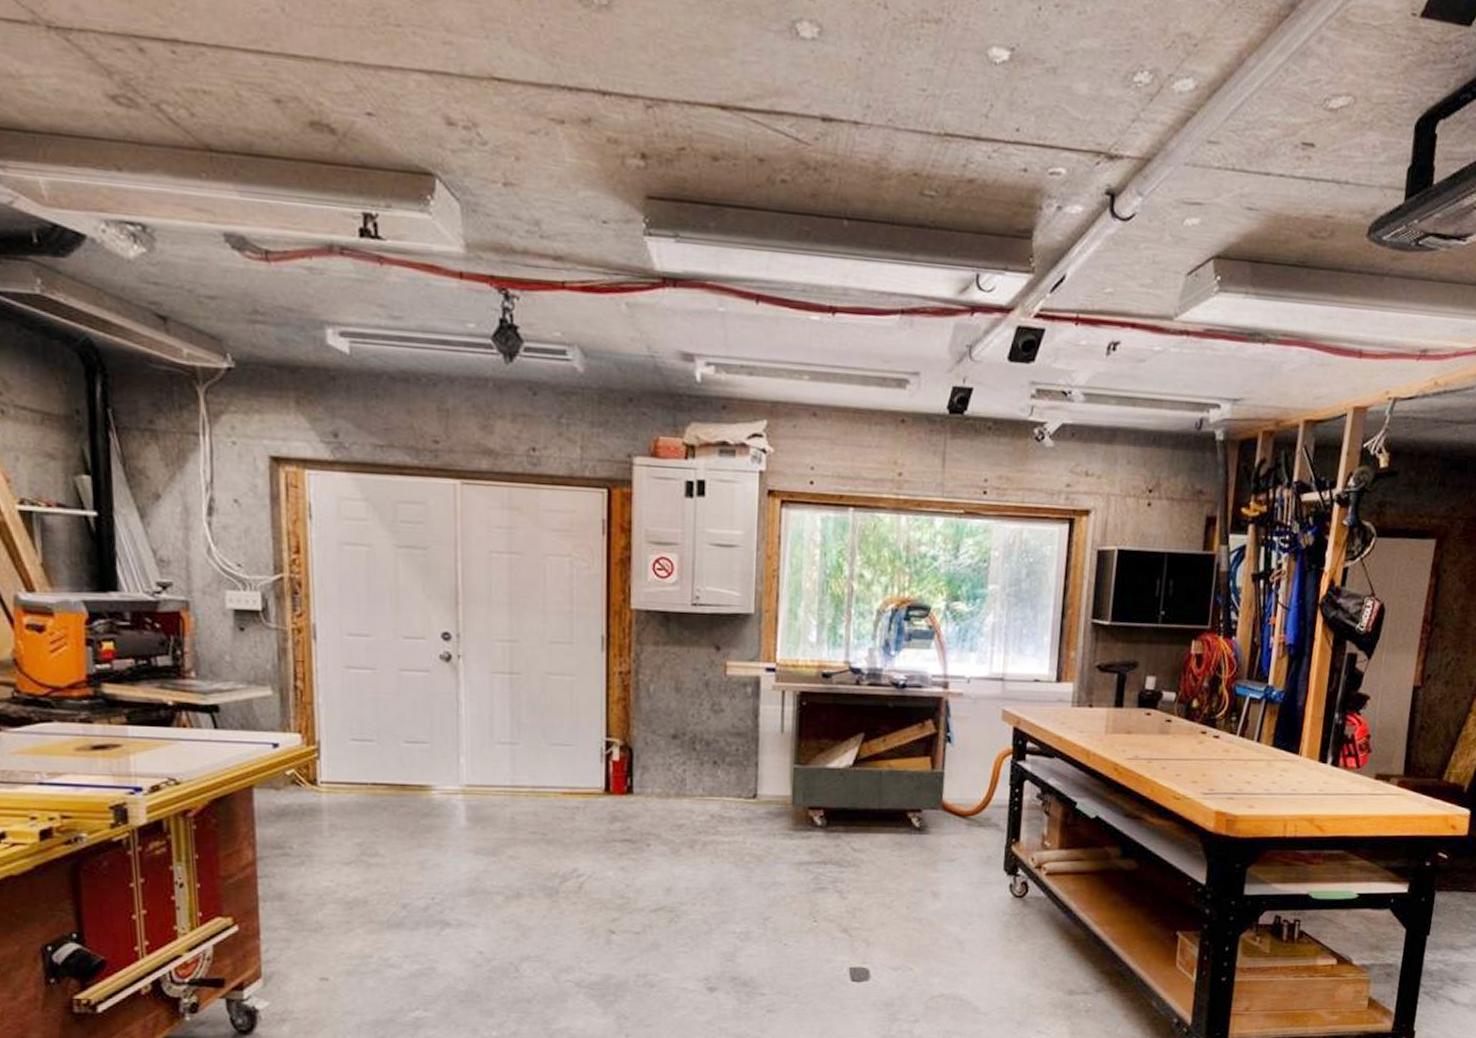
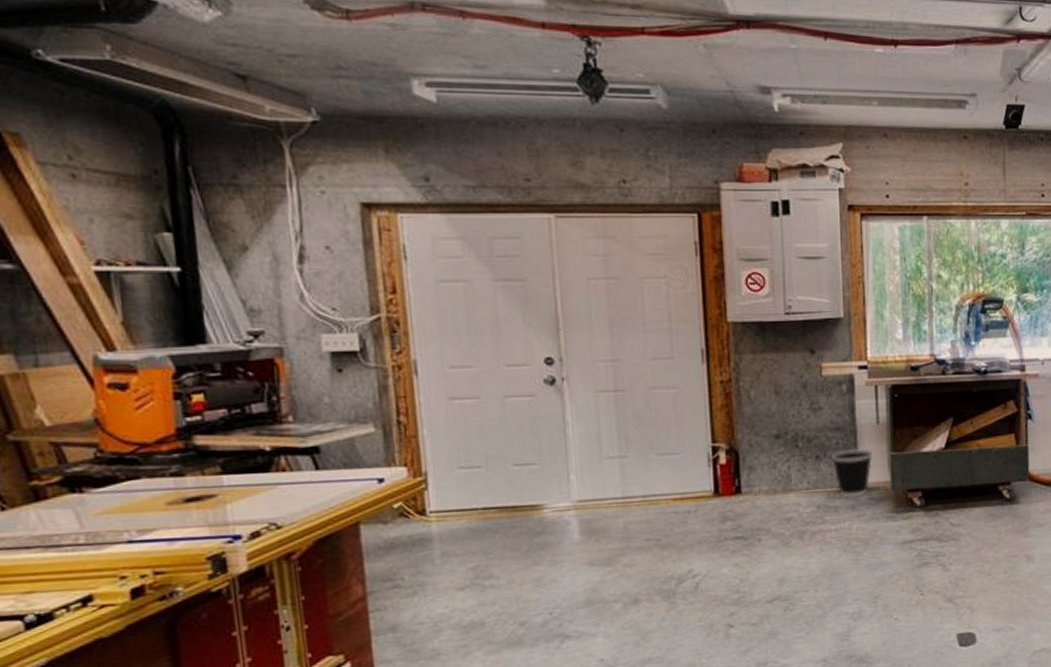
wastebasket: none [729,756,774,810] -> present [830,448,873,498]

